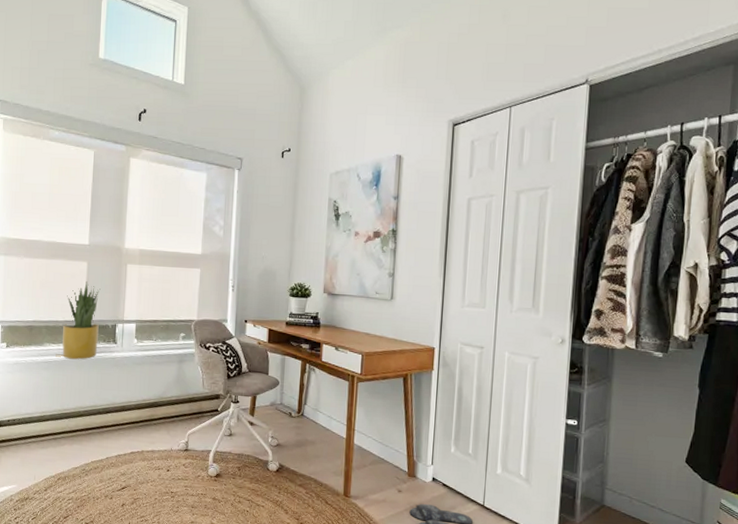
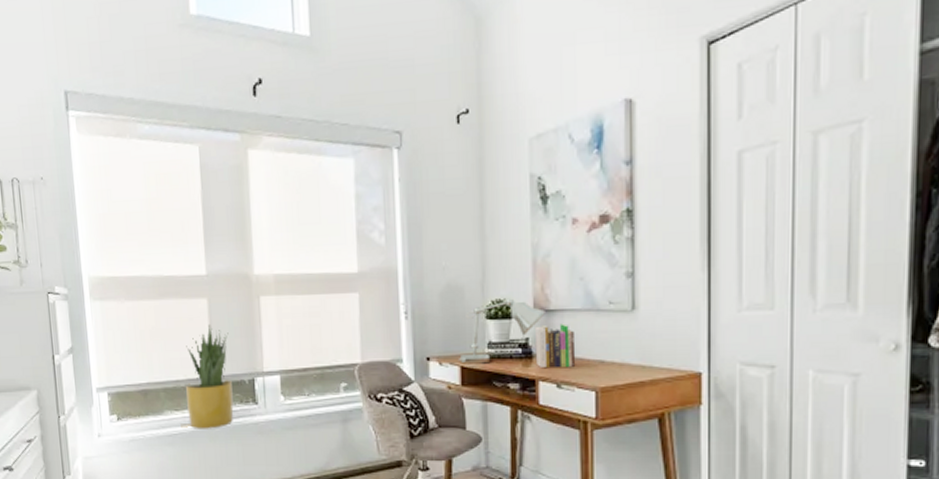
desk lamp: none [267,283,332,329] -> present [458,298,545,364]
books: none [322,304,350,337] -> present [536,324,576,369]

